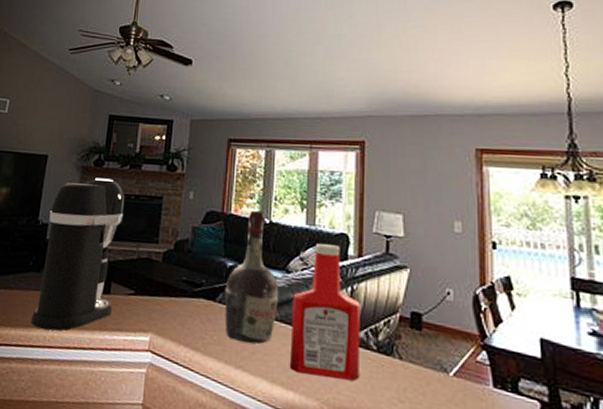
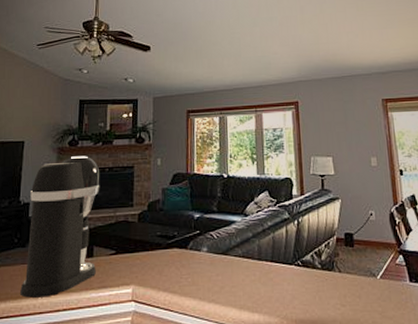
cognac bottle: present [224,210,279,344] -> none [194,168,240,280]
ketchup bottle: present [289,244,360,381] -> none [251,188,309,297]

